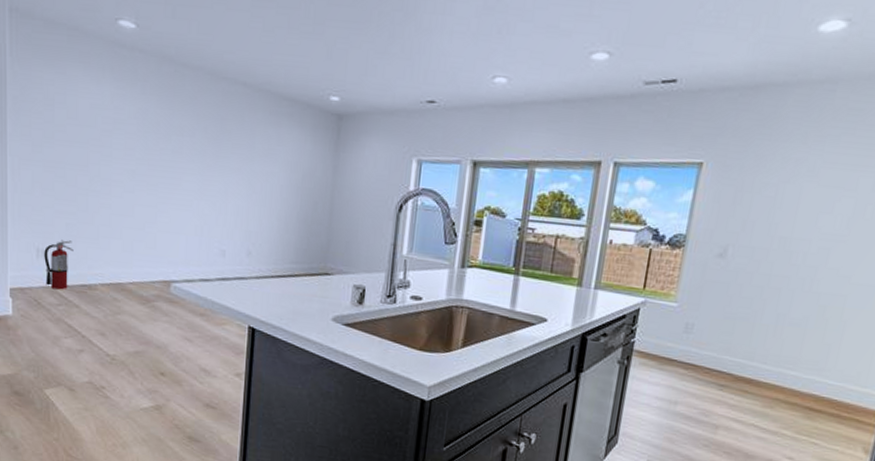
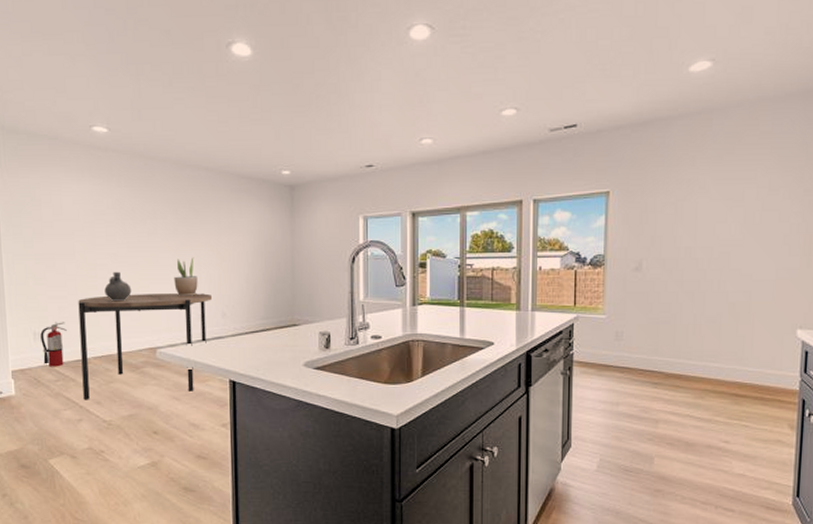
dining table: none [87,216,237,334] -> present [78,293,212,400]
ceramic jug: none [118,190,149,226] -> present [104,271,132,302]
potted plant: none [197,184,224,229] -> present [174,257,198,297]

